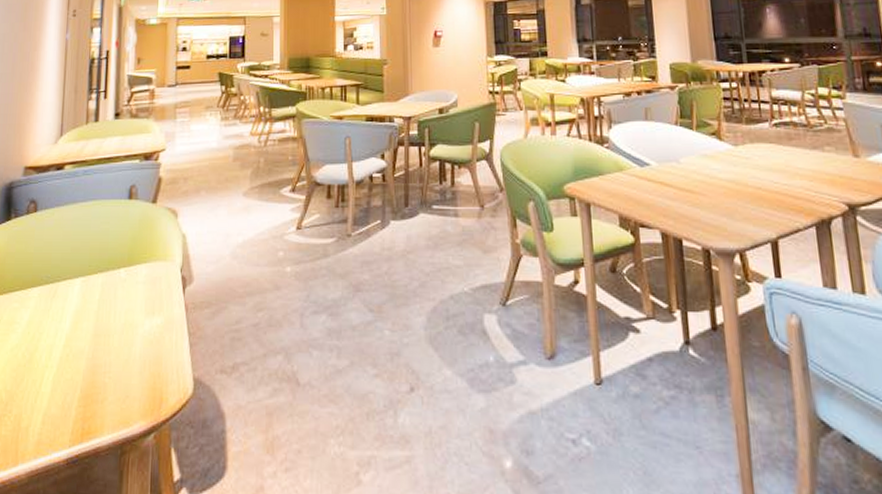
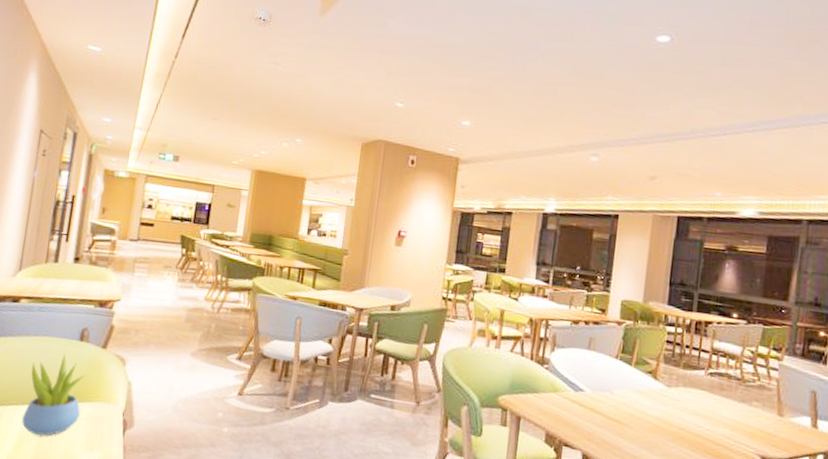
succulent plant: none [77,215,137,308] -> present [21,353,84,436]

